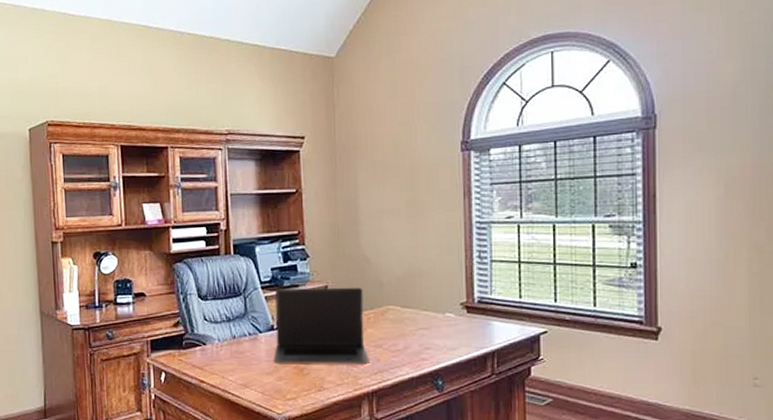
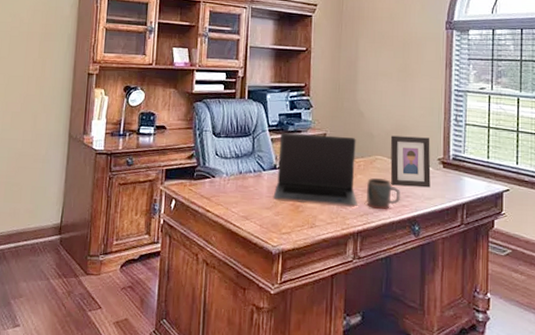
mug: none [378,330,420,365] -> present [365,177,401,209]
picture frame: none [403,280,453,338] -> present [390,135,431,188]

